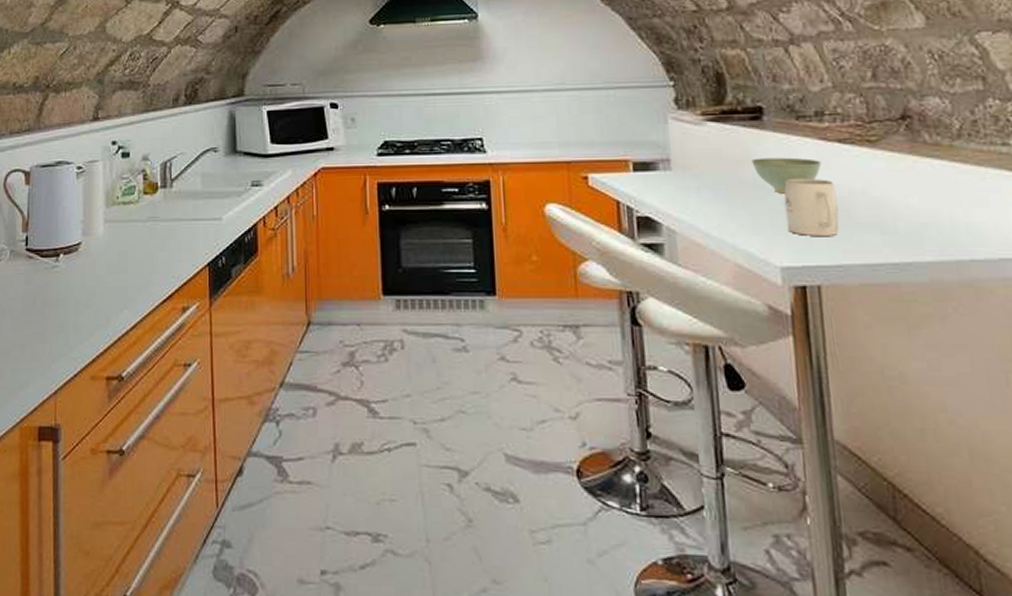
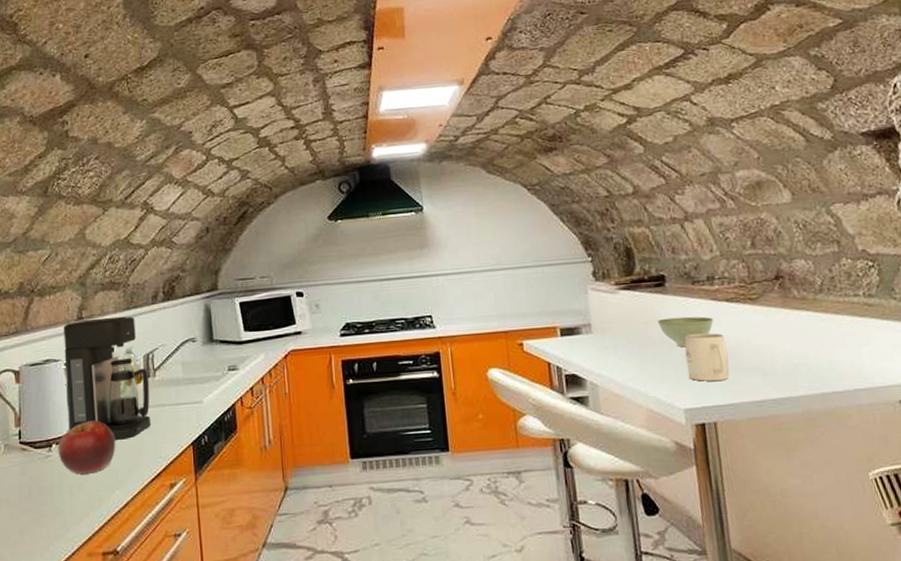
fruit: none [65,231,127,289] -> present [58,420,116,475]
coffee maker: none [77,119,165,254] -> present [64,316,150,440]

